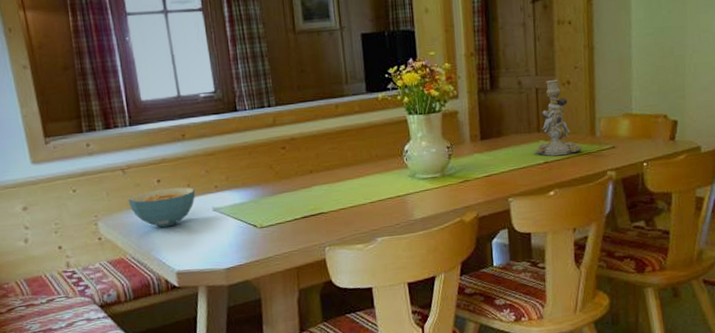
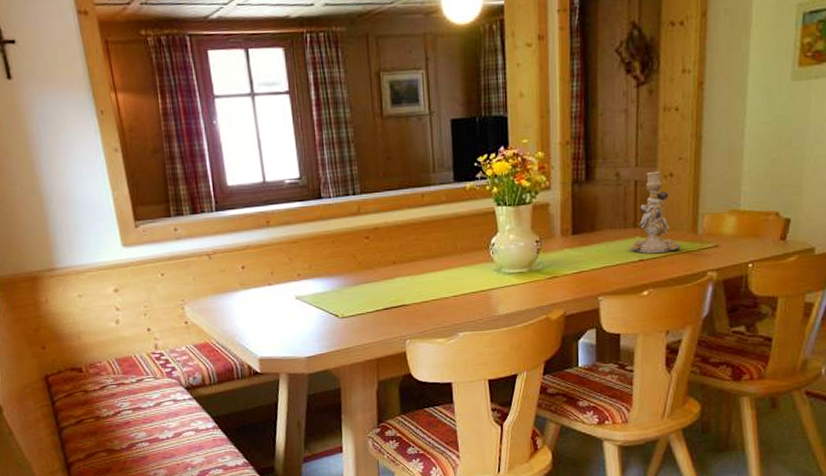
cereal bowl: present [128,187,196,228] -> none [213,274,279,314]

